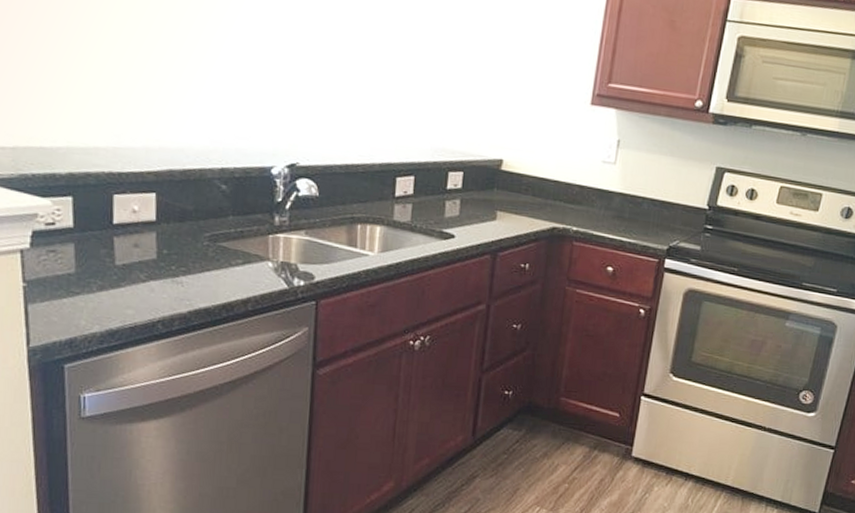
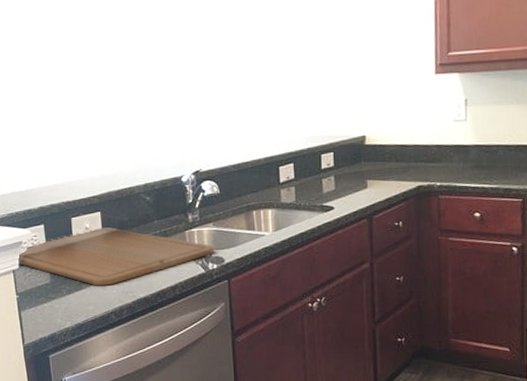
chopping board: none [30,213,303,288] -> present [18,227,214,286]

